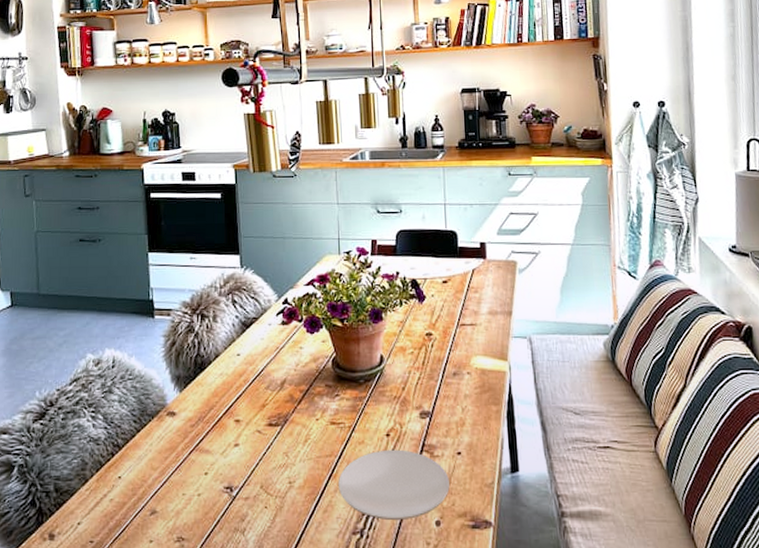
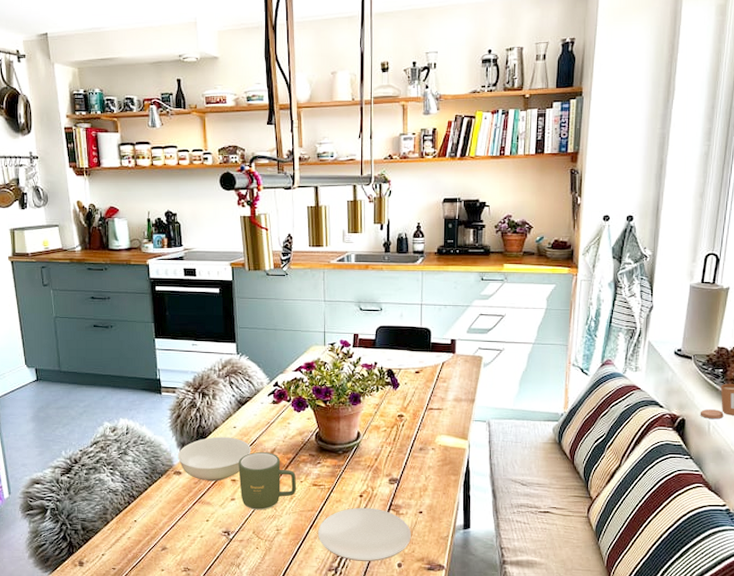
bowl: none [171,367,258,423] -> present [177,436,251,482]
mug: none [243,383,312,458] -> present [238,451,297,510]

